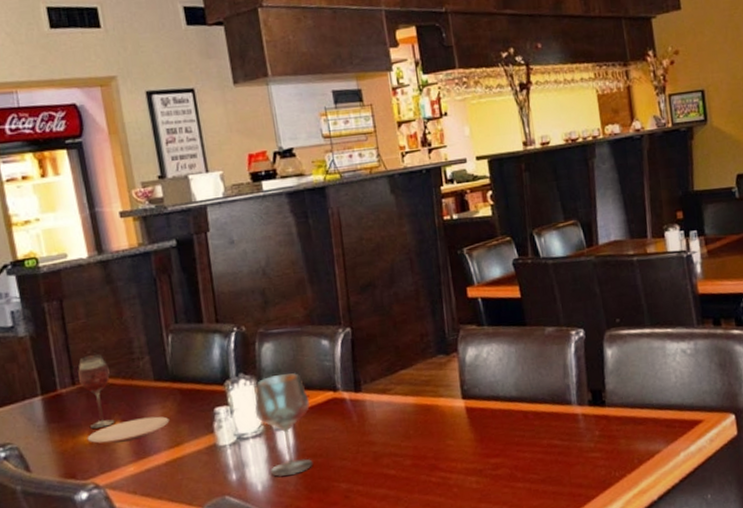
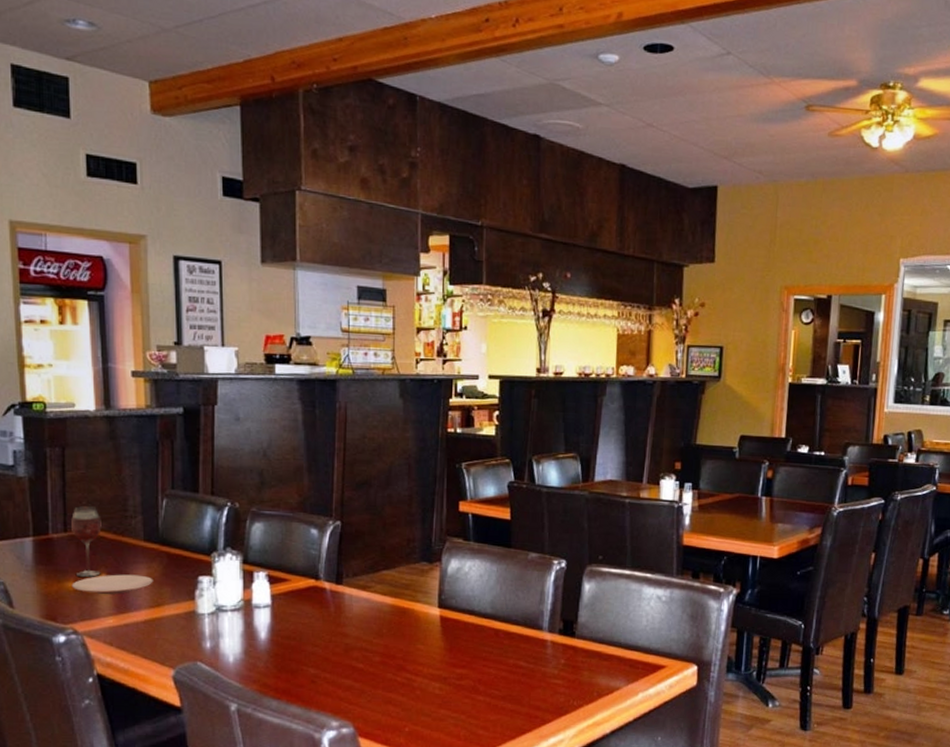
wine glass: present [254,373,313,477] -> none [237,554,290,652]

